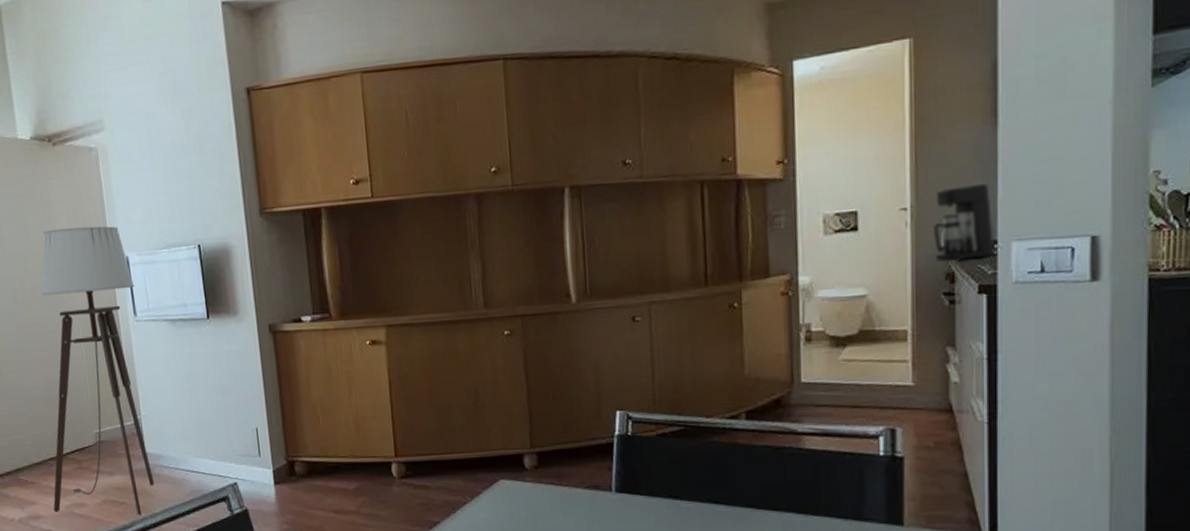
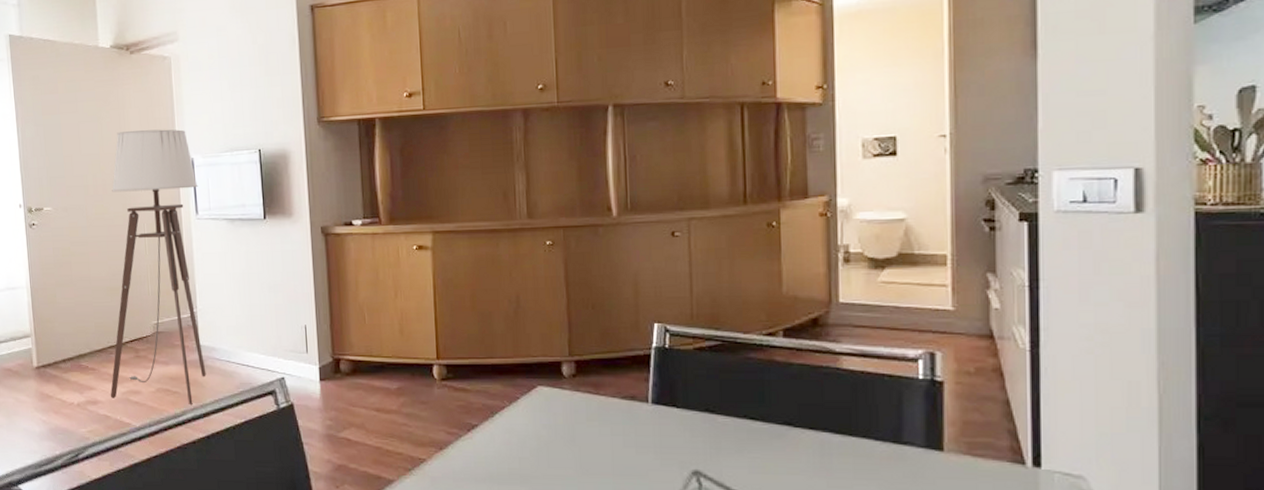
coffee maker: present [934,184,994,262] -> none [973,114,1035,189]

